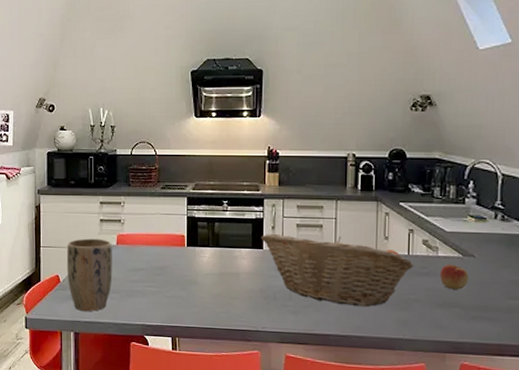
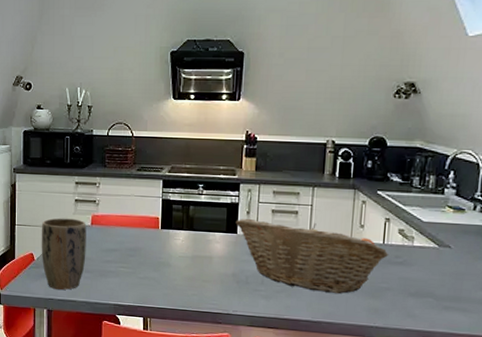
apple: present [440,264,469,290] -> none [414,254,444,280]

